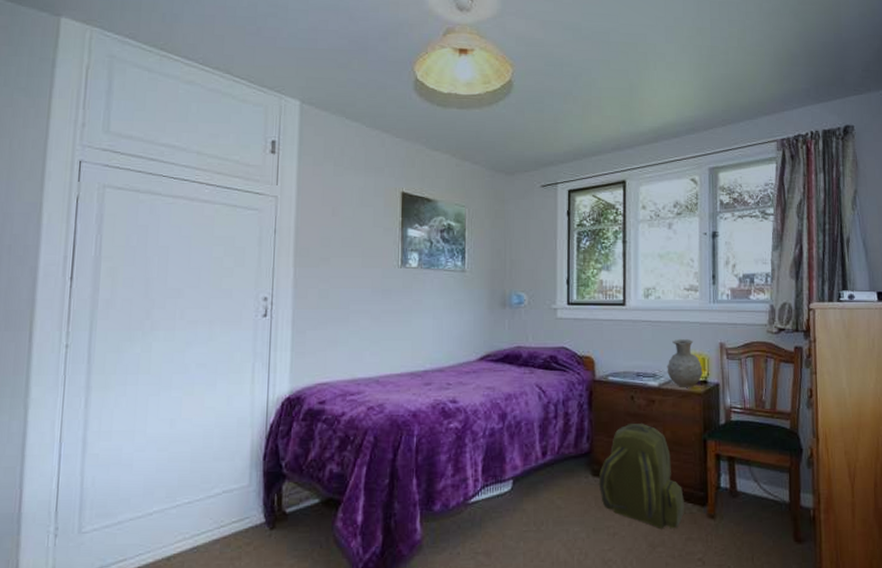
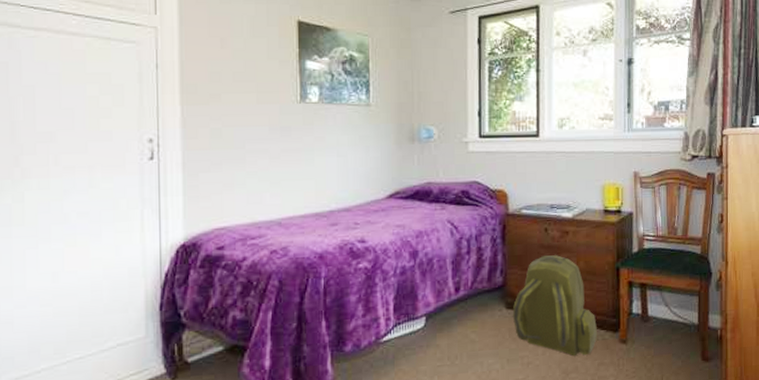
vase: present [667,338,703,387] -> none [581,168,617,217]

